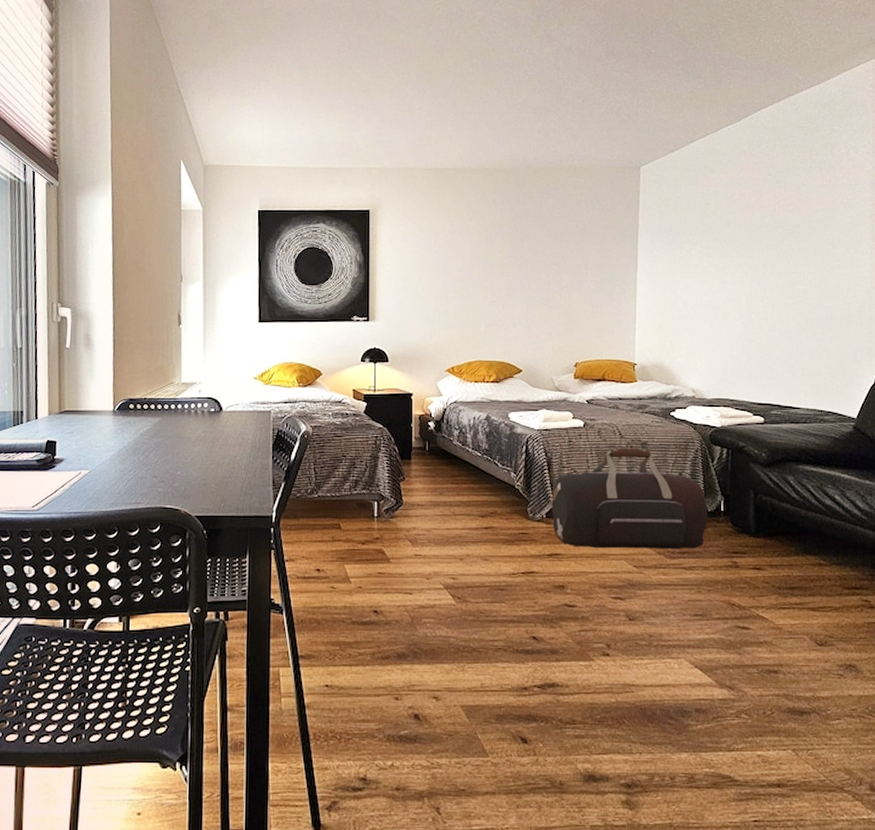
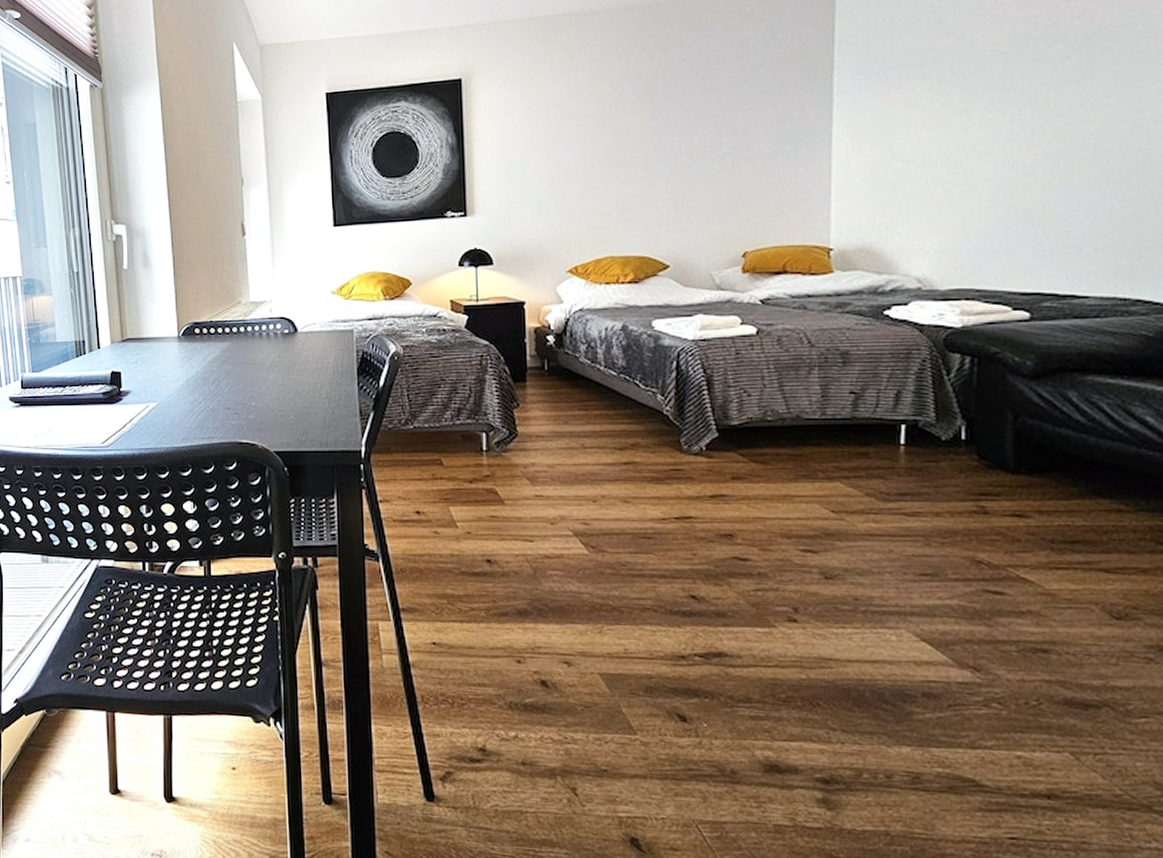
duffel bag: present [551,447,708,550] -> none [713,359,942,490]

